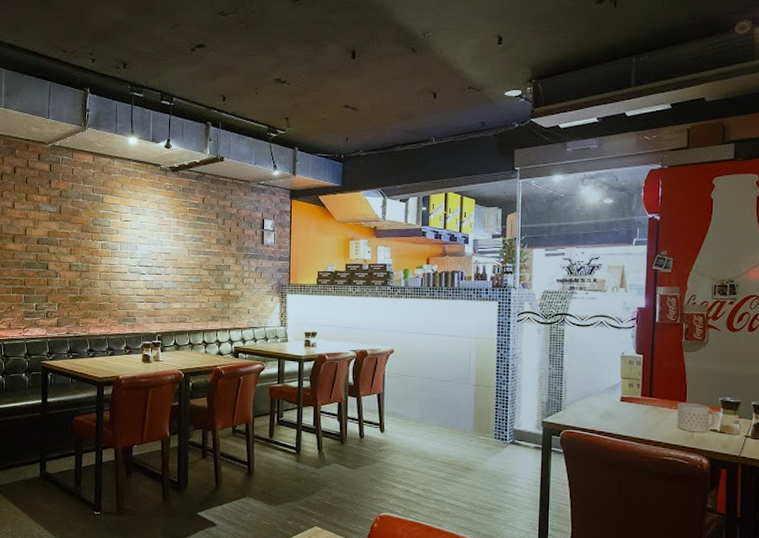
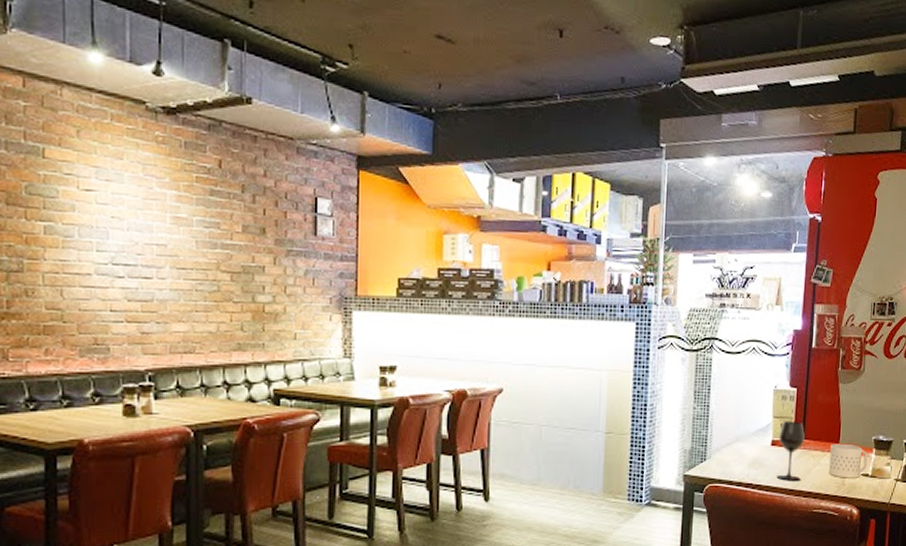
wineglass: none [626,382,652,432] -> present [776,421,805,481]

